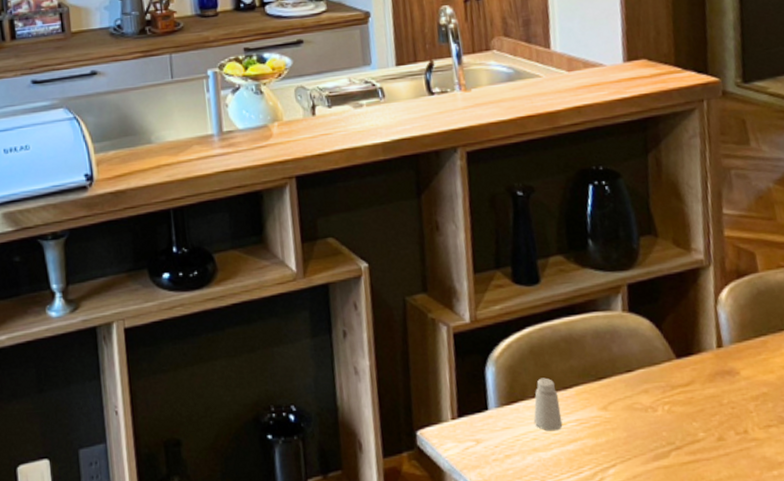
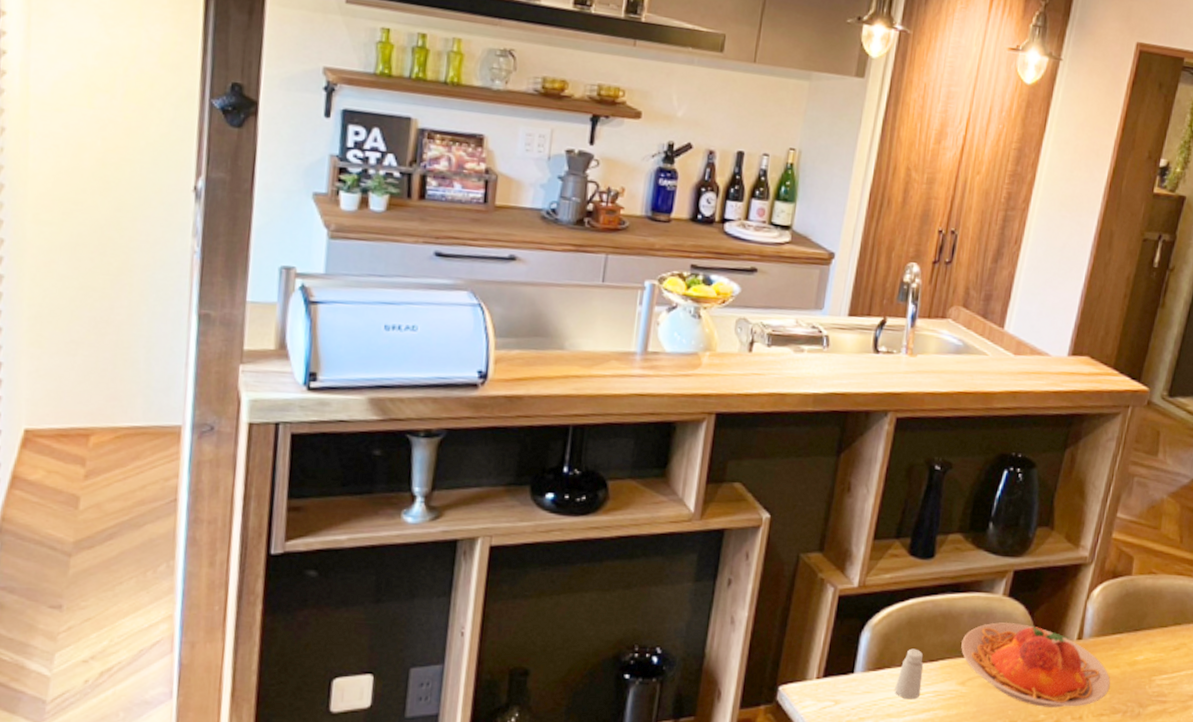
plate: none [591,337,770,425] -> present [961,622,1111,708]

